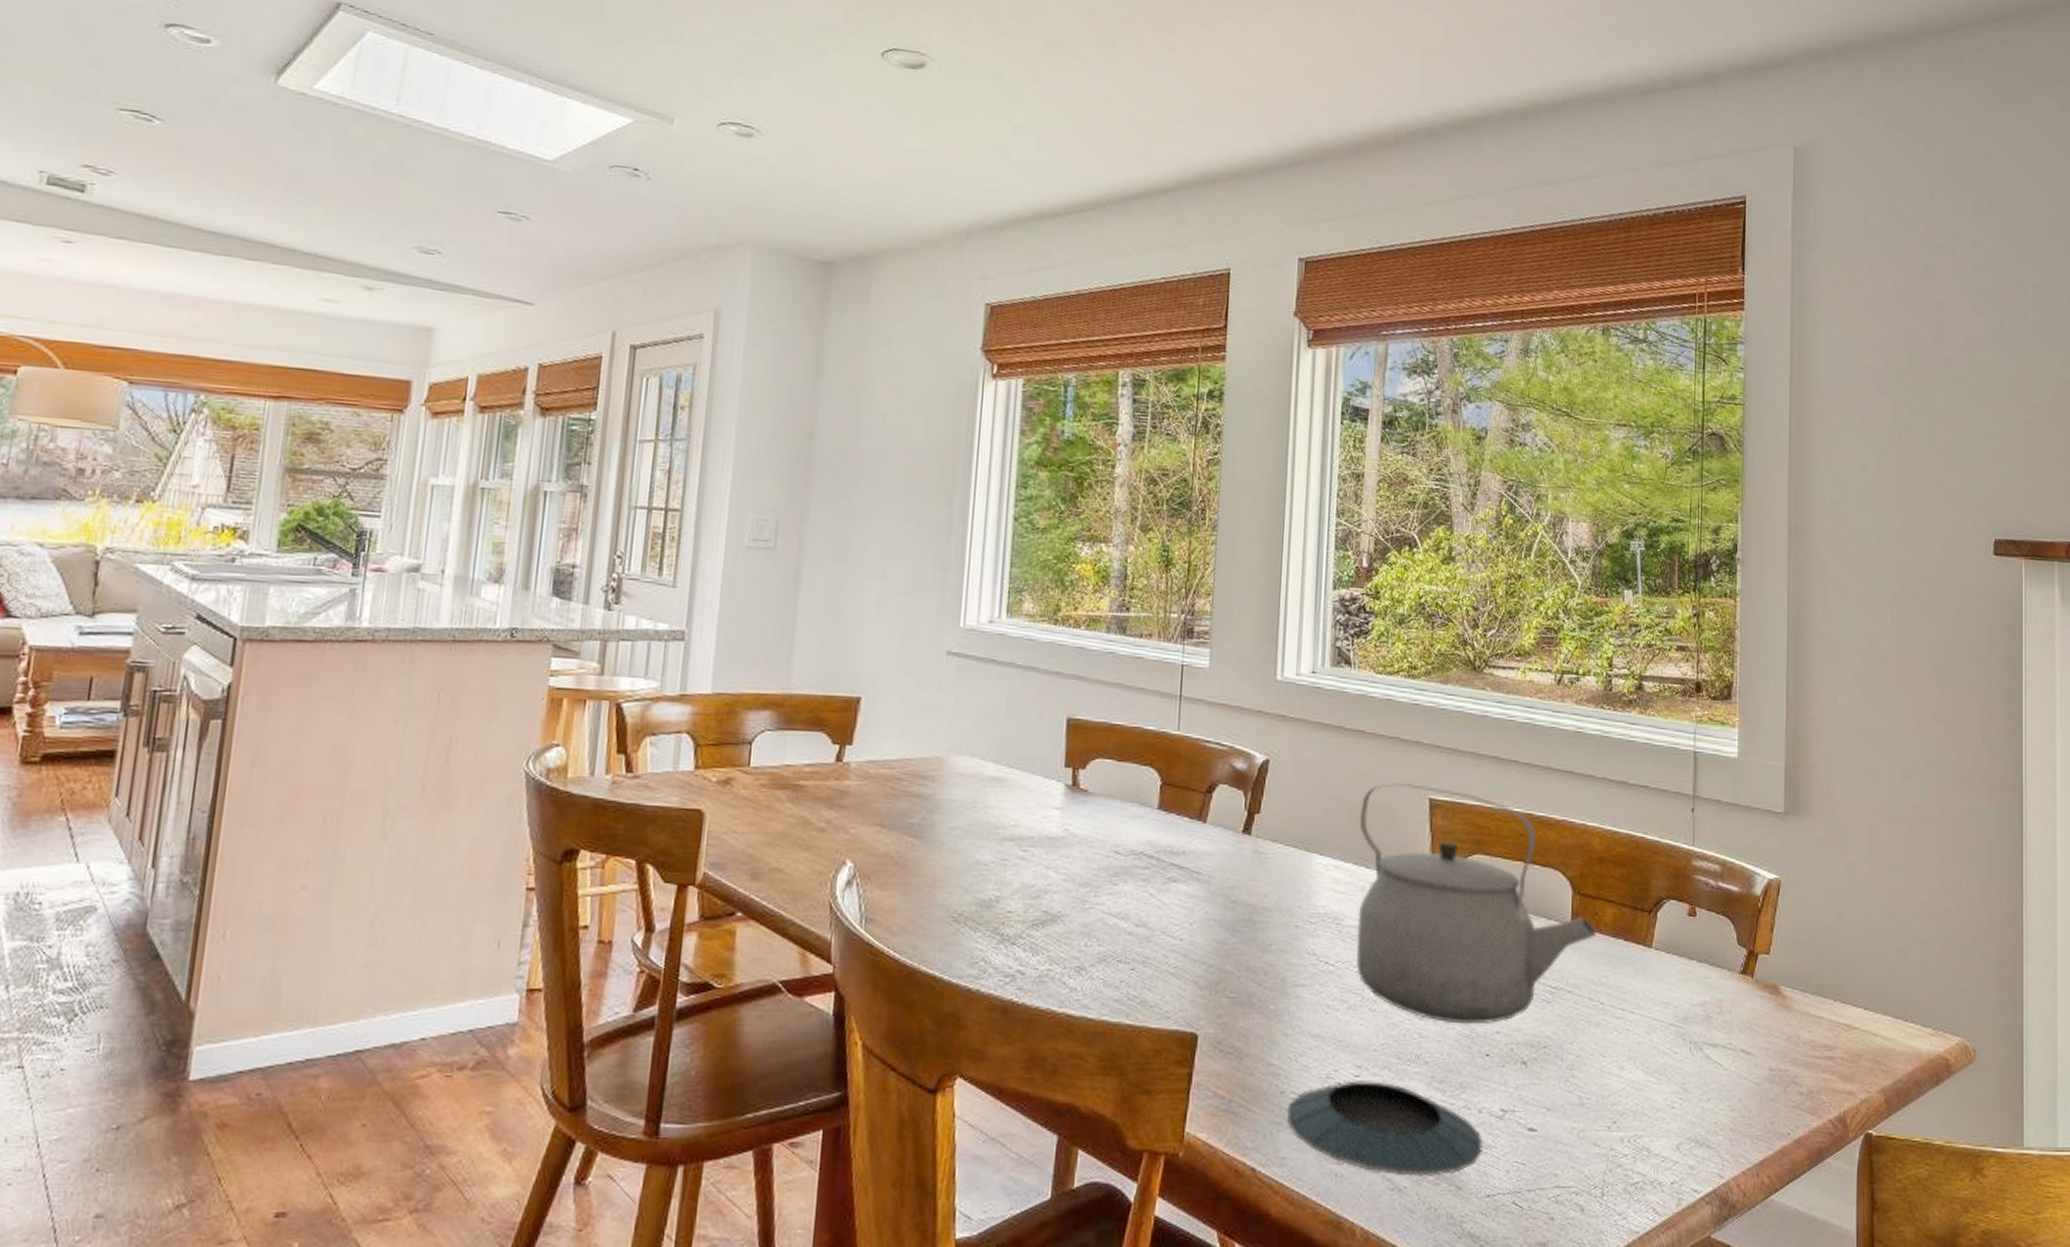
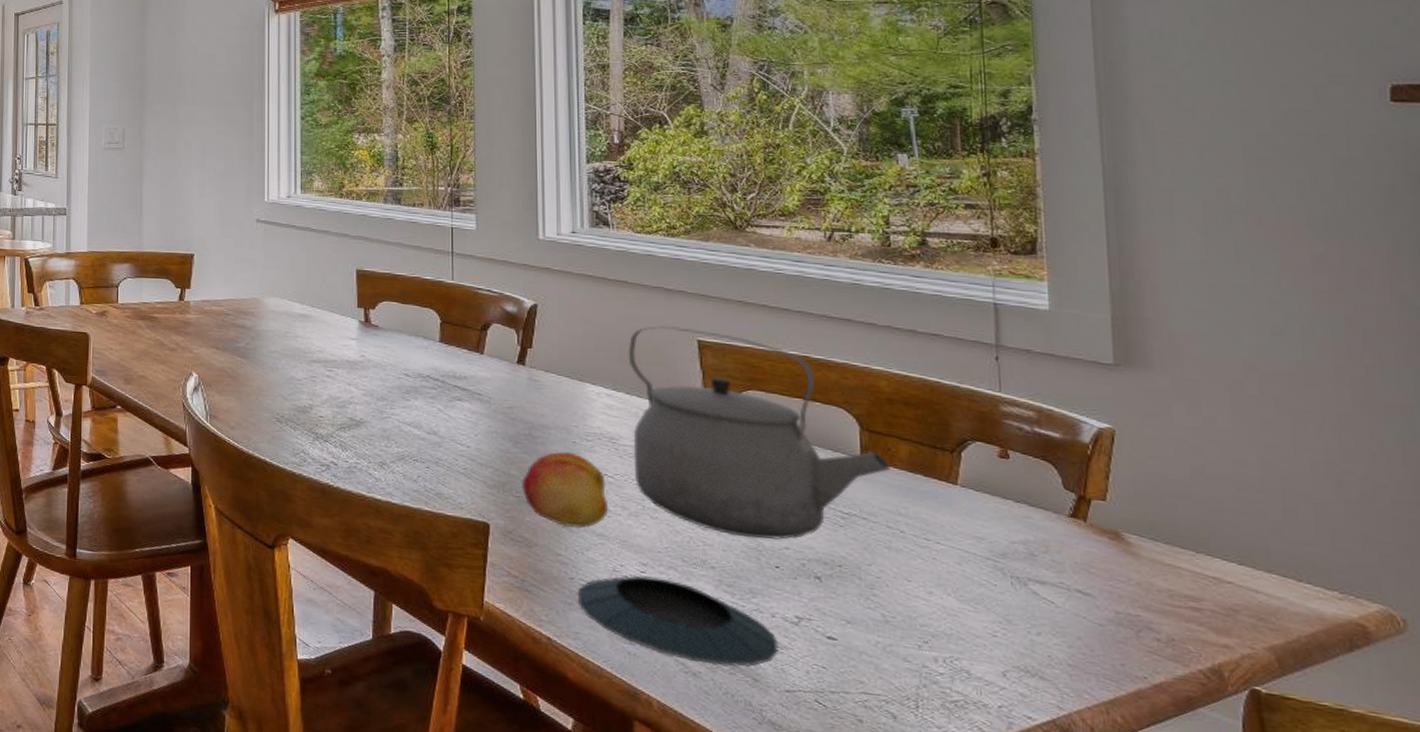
fruit: none [1236,938,1328,1031] -> present [521,451,609,529]

